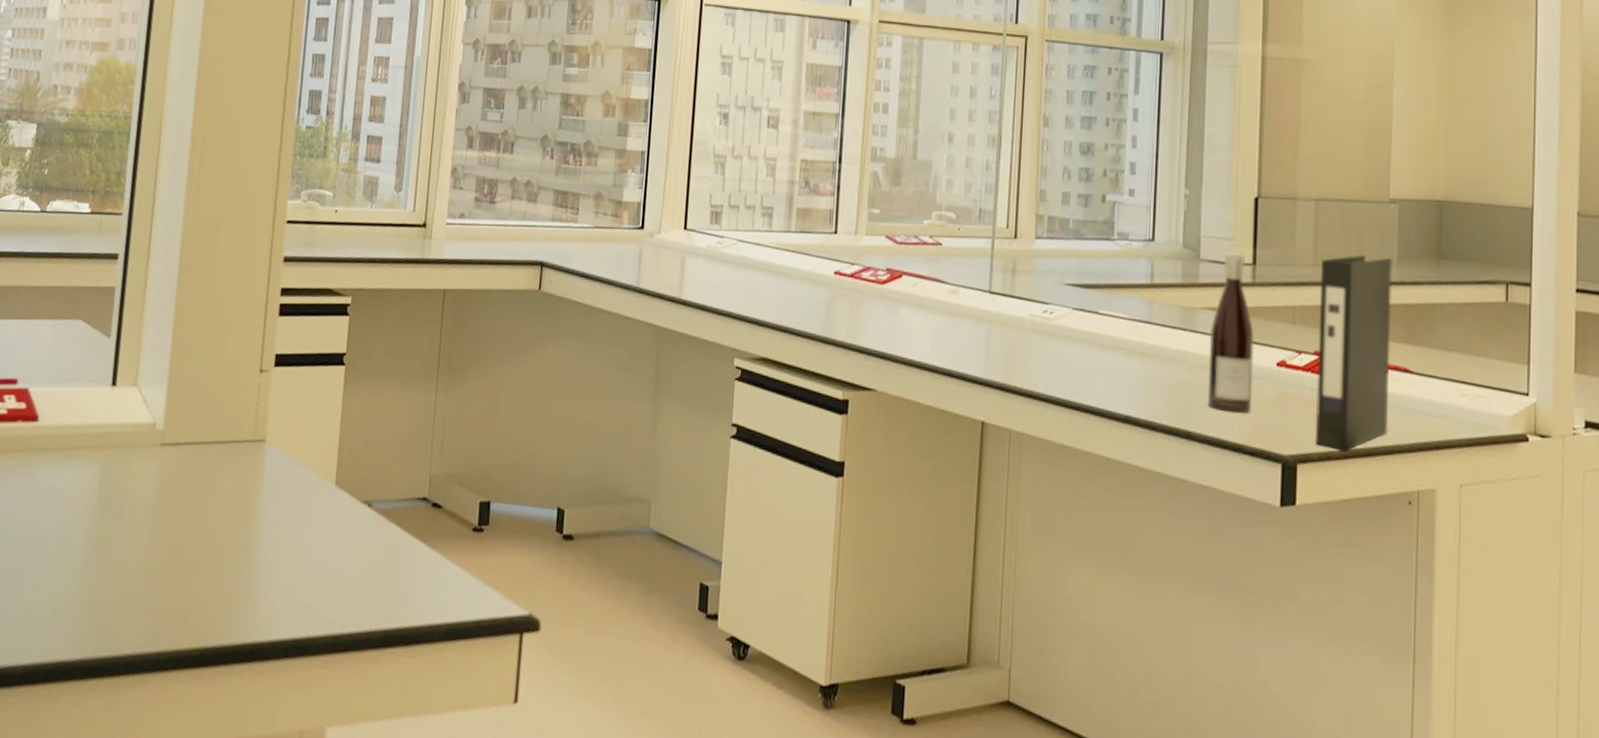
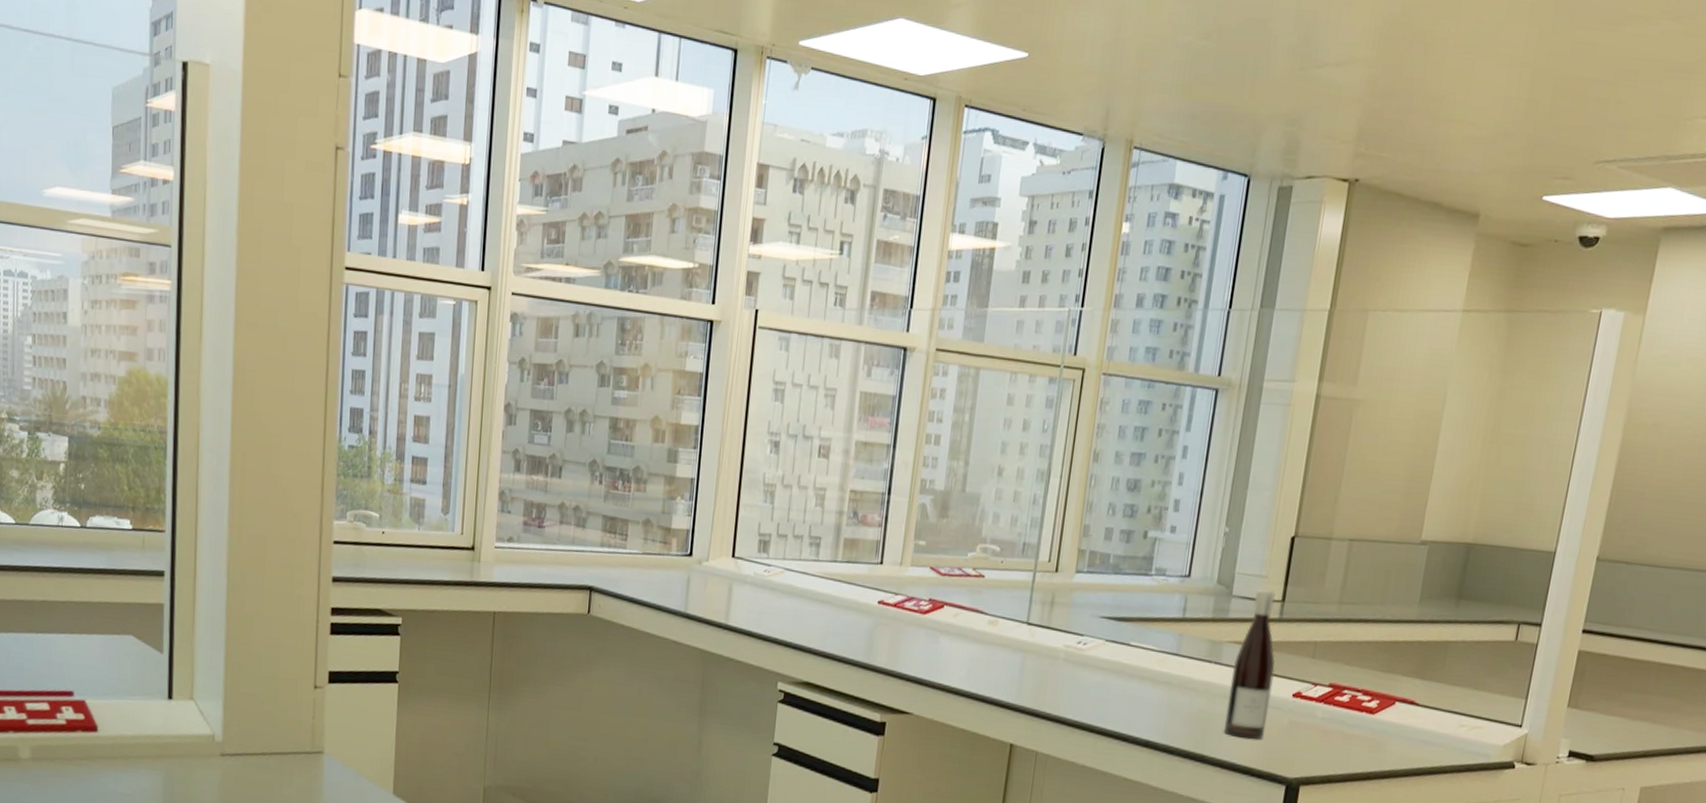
binder: present [1314,255,1394,452] -> none [1318,594,1416,775]

